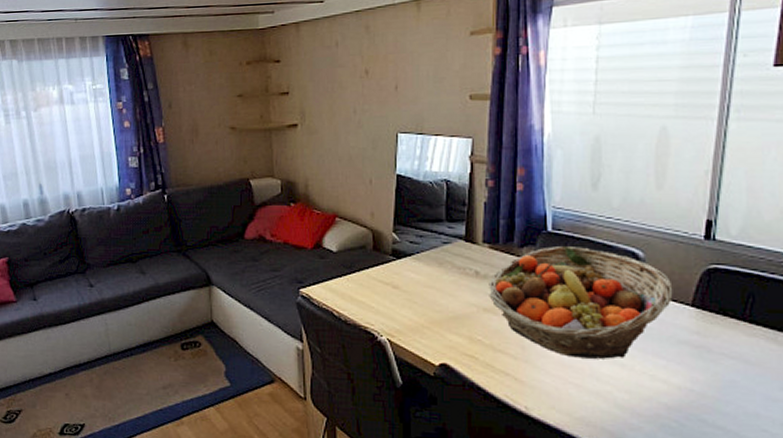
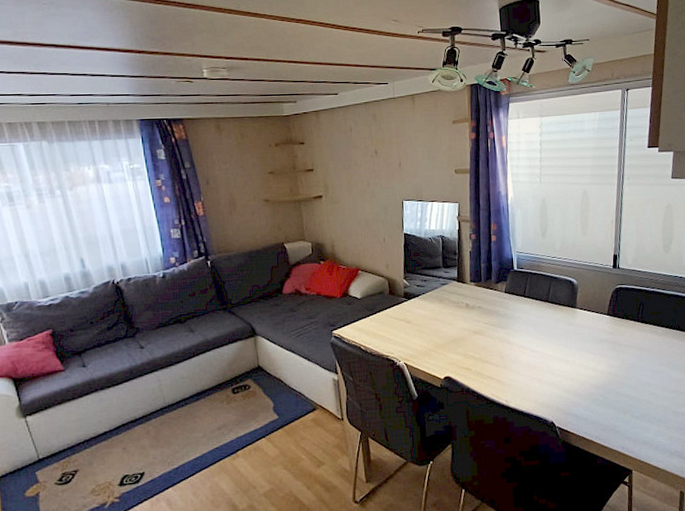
fruit basket: present [489,246,673,359] -> none [476,280,596,360]

